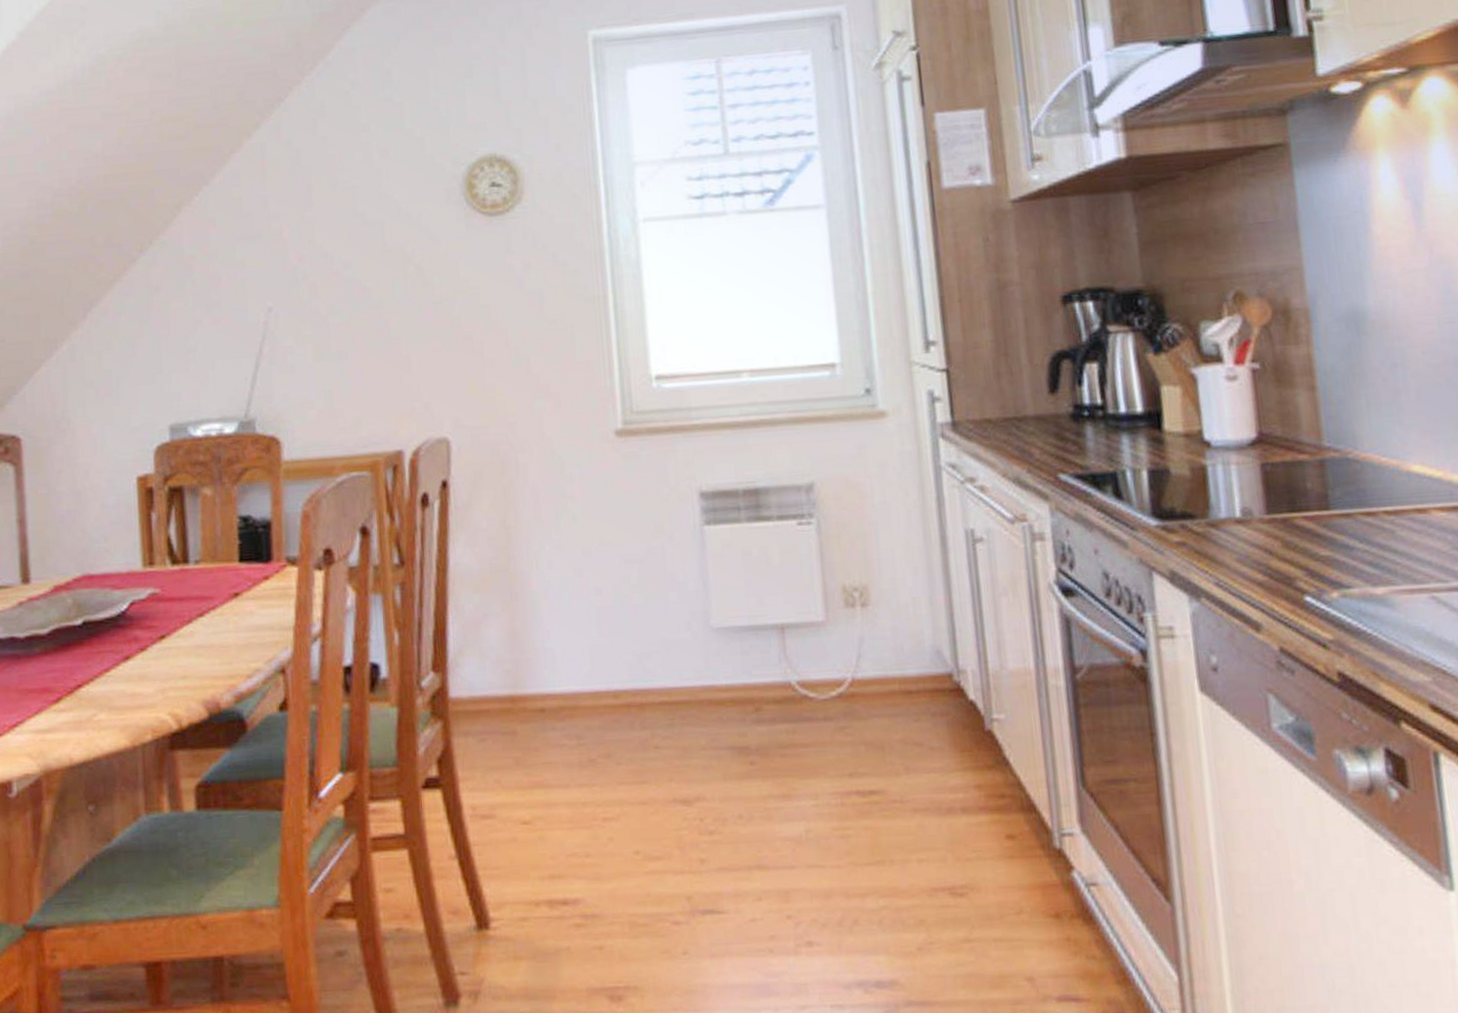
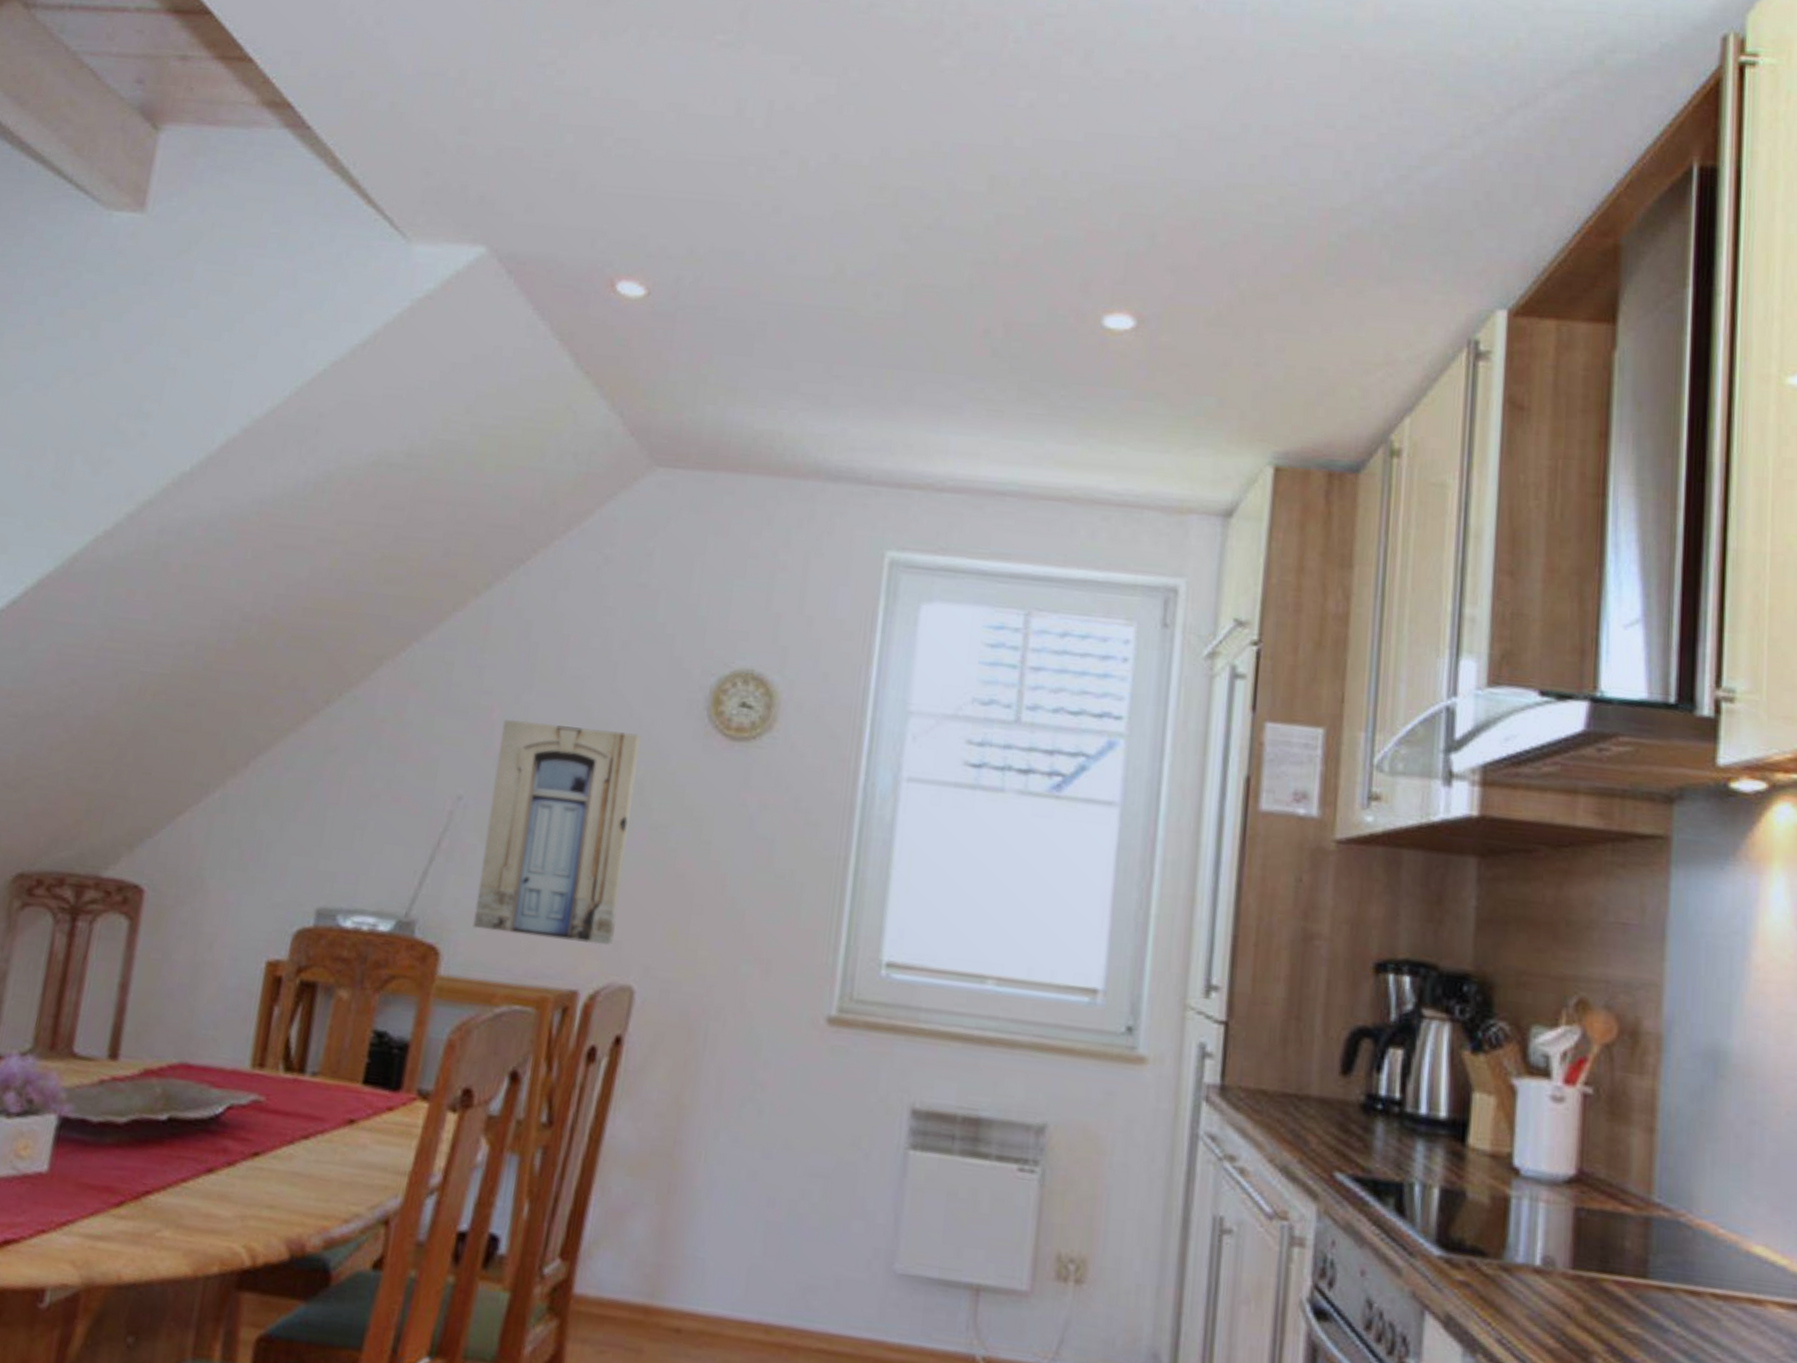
wall art: none [293,227,424,416] -> present [473,718,642,946]

